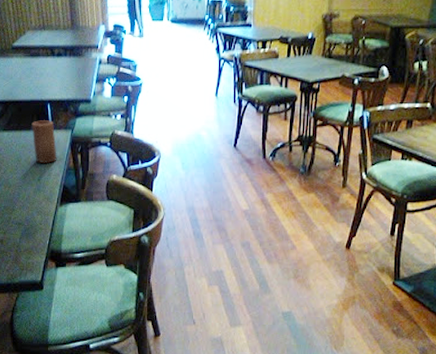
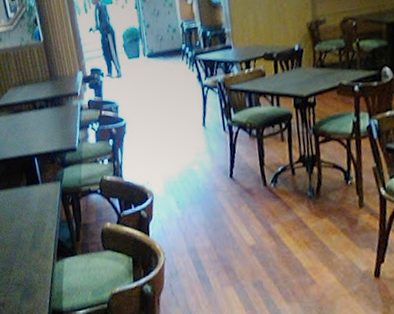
candle: present [31,120,57,163] -> none [21,174,49,219]

